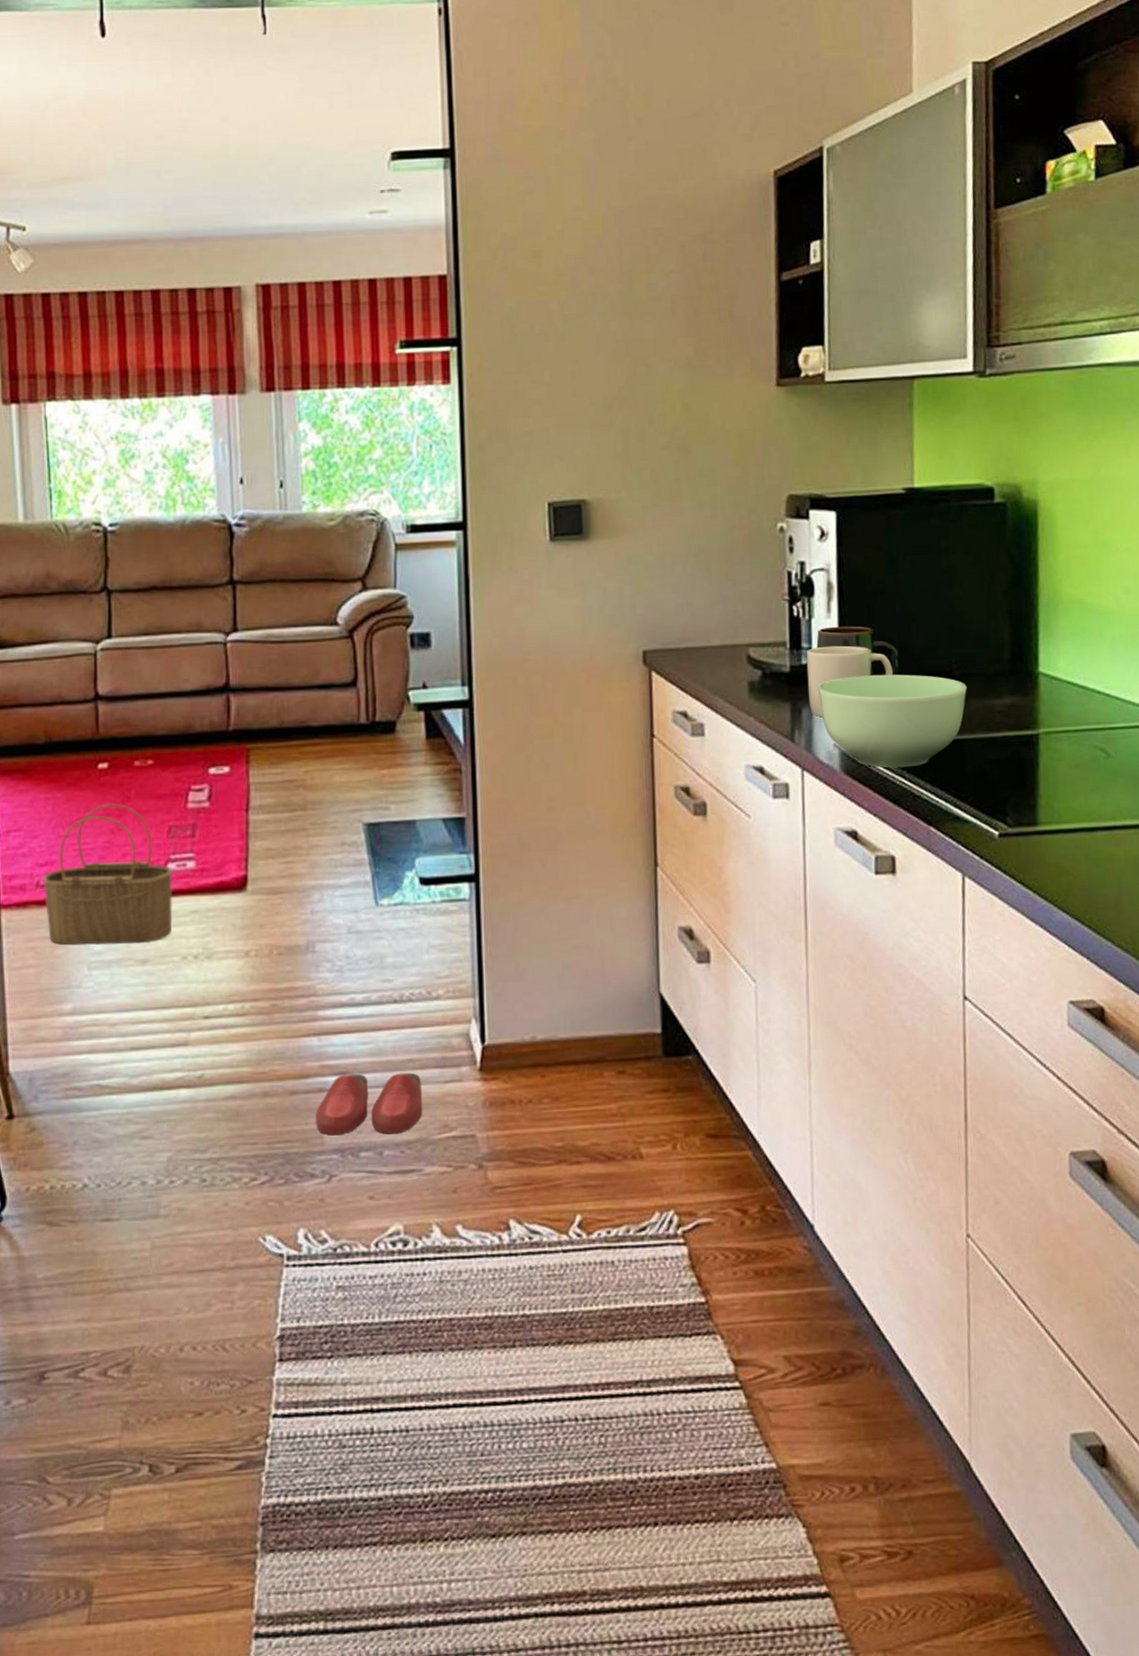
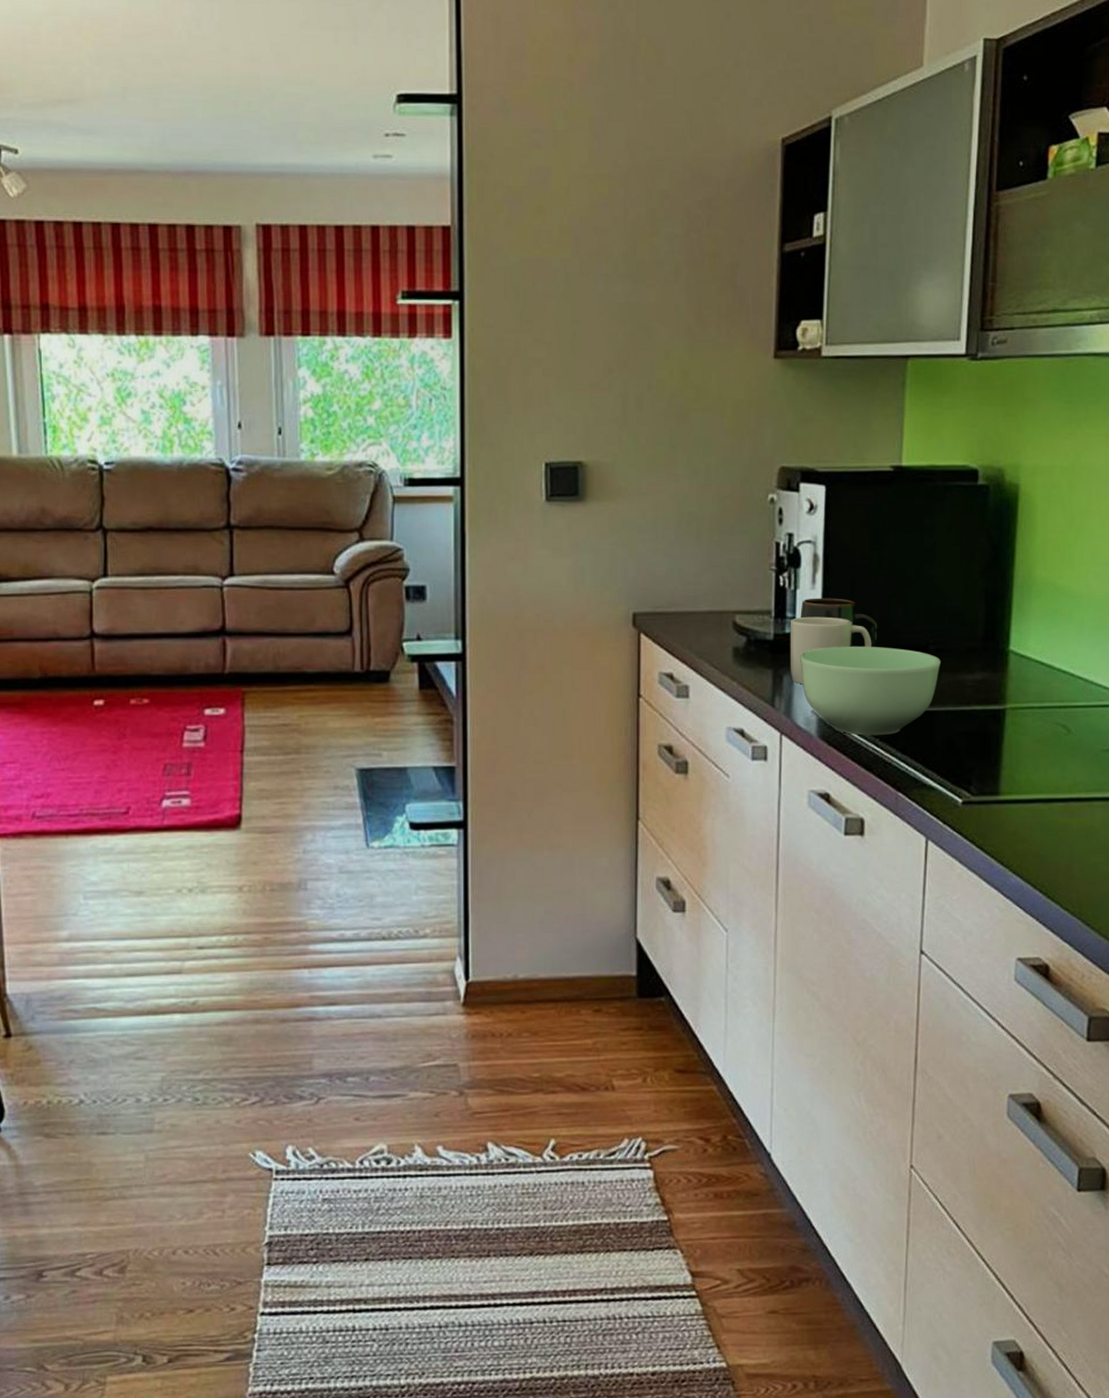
wicker basket: present [43,803,173,944] -> none [39,740,168,875]
slippers: present [316,1072,423,1136] -> none [305,1004,408,1062]

